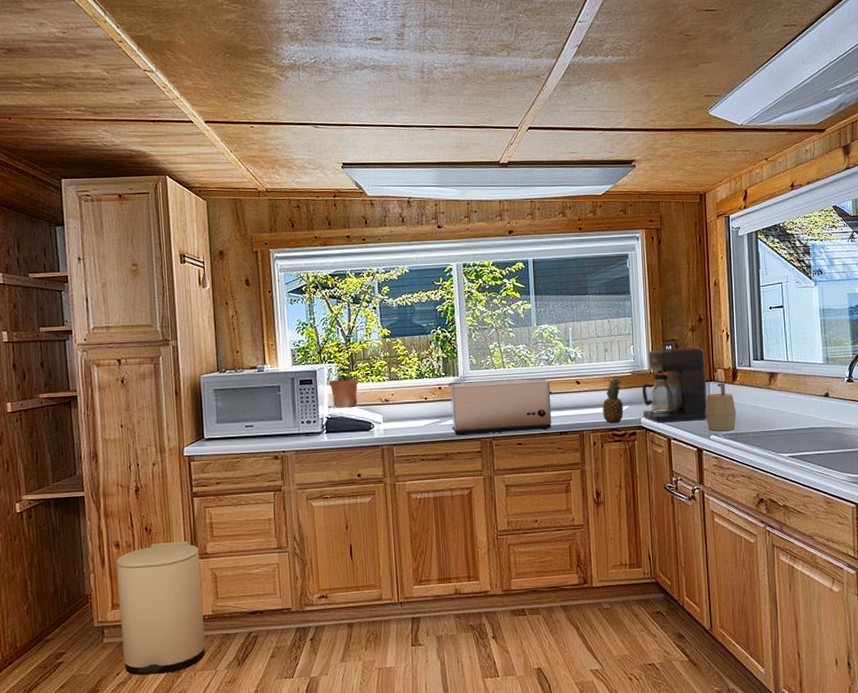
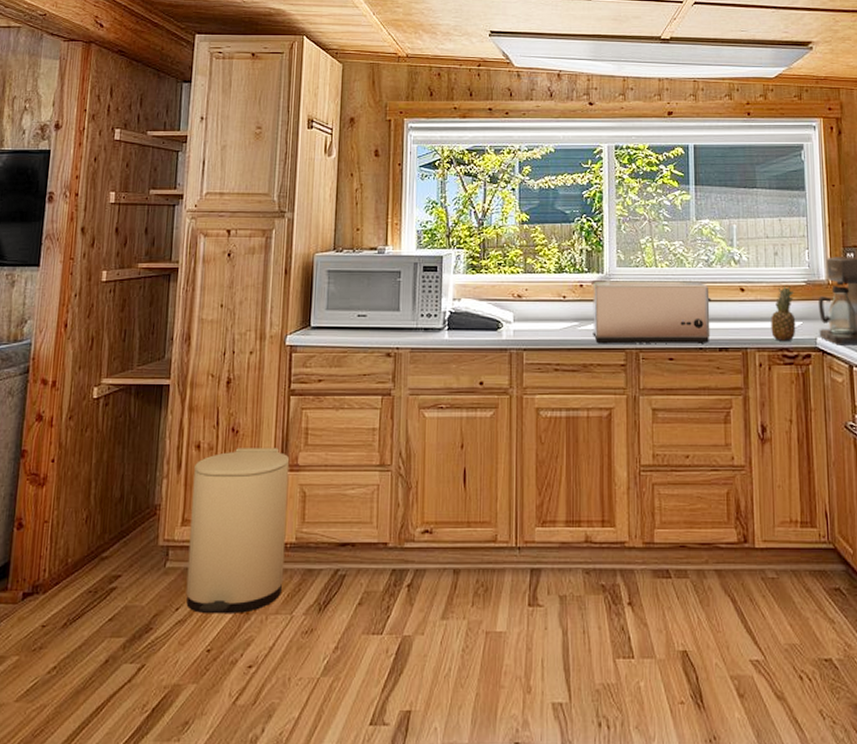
planter: present [329,377,359,408] -> none [455,266,489,301]

